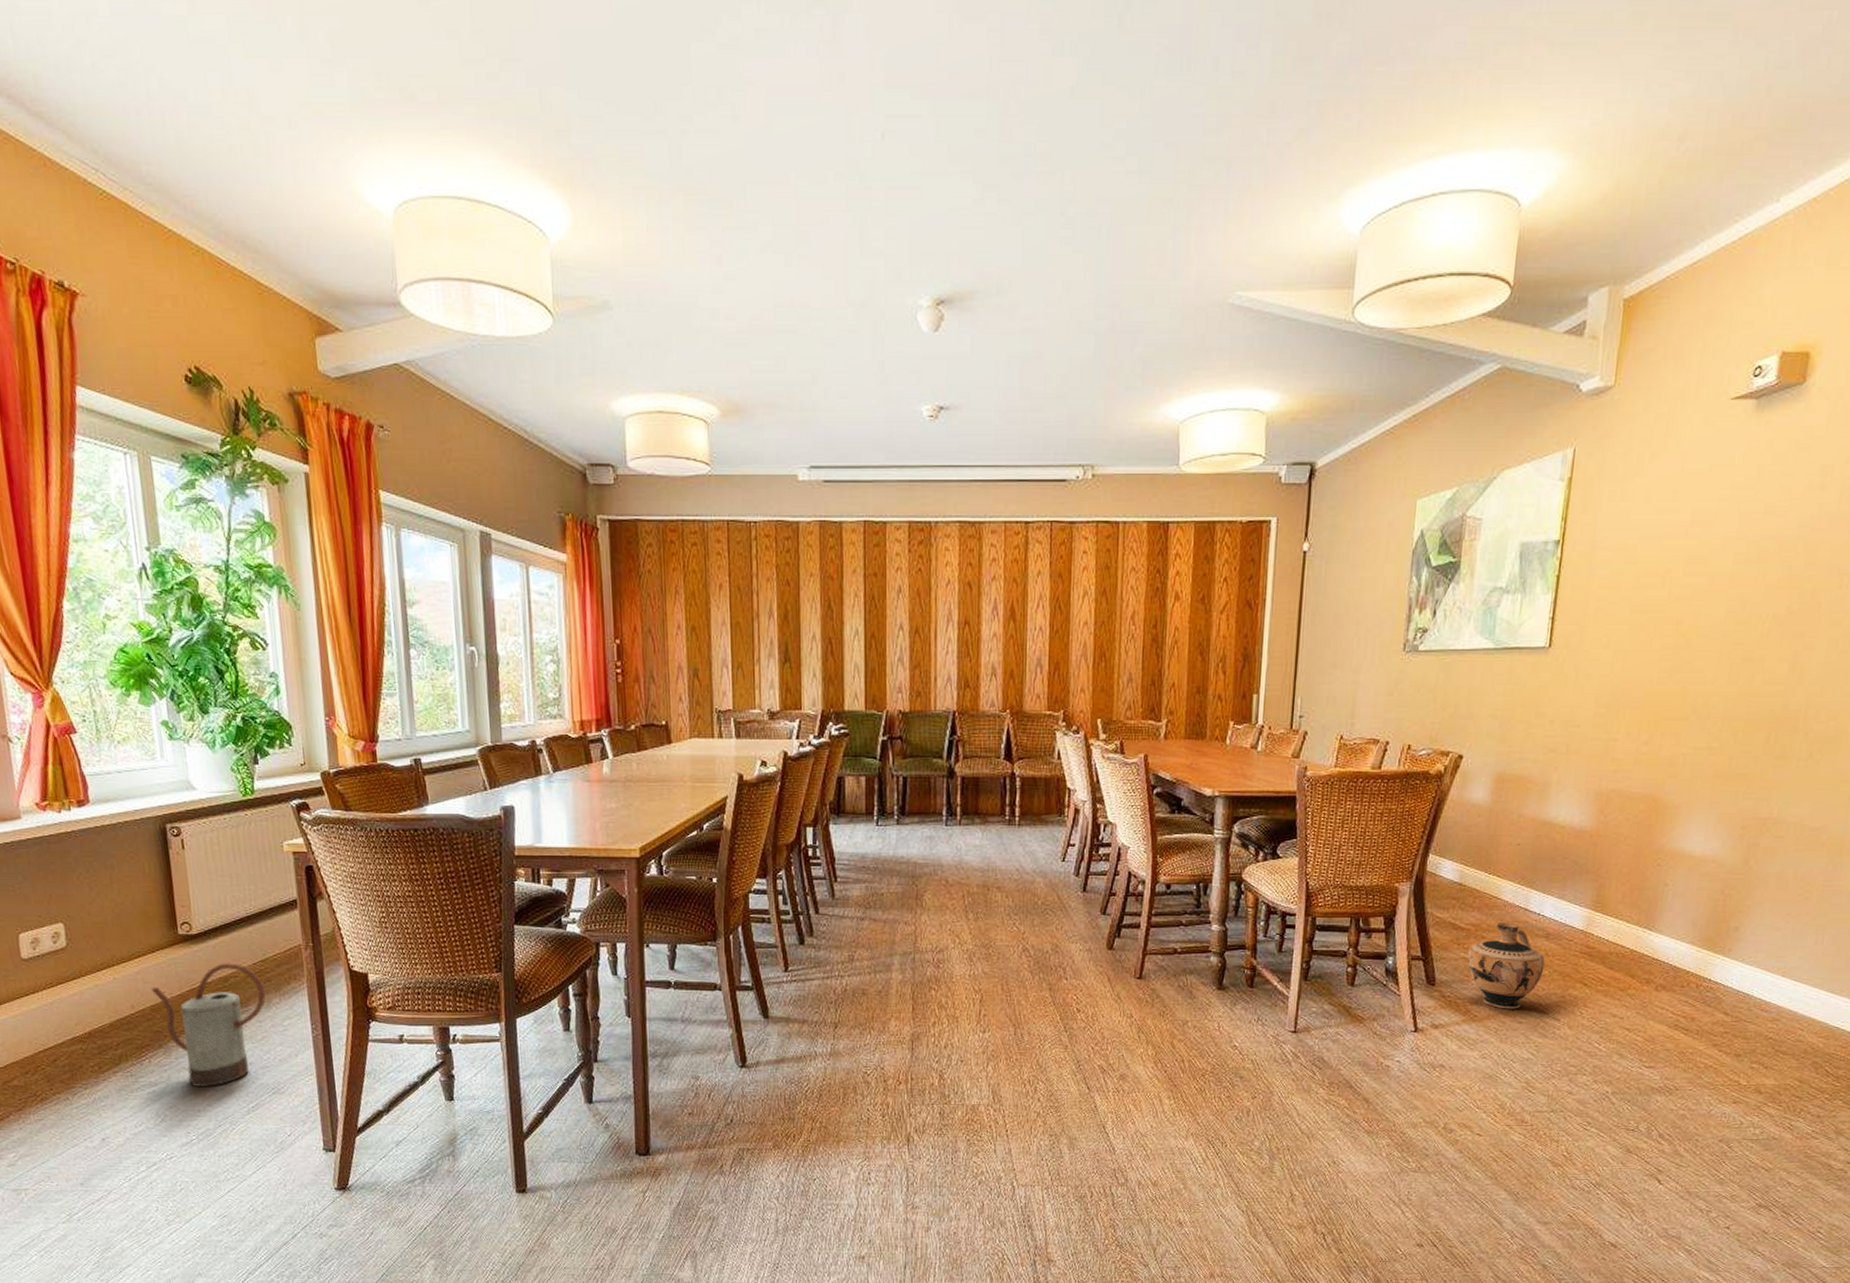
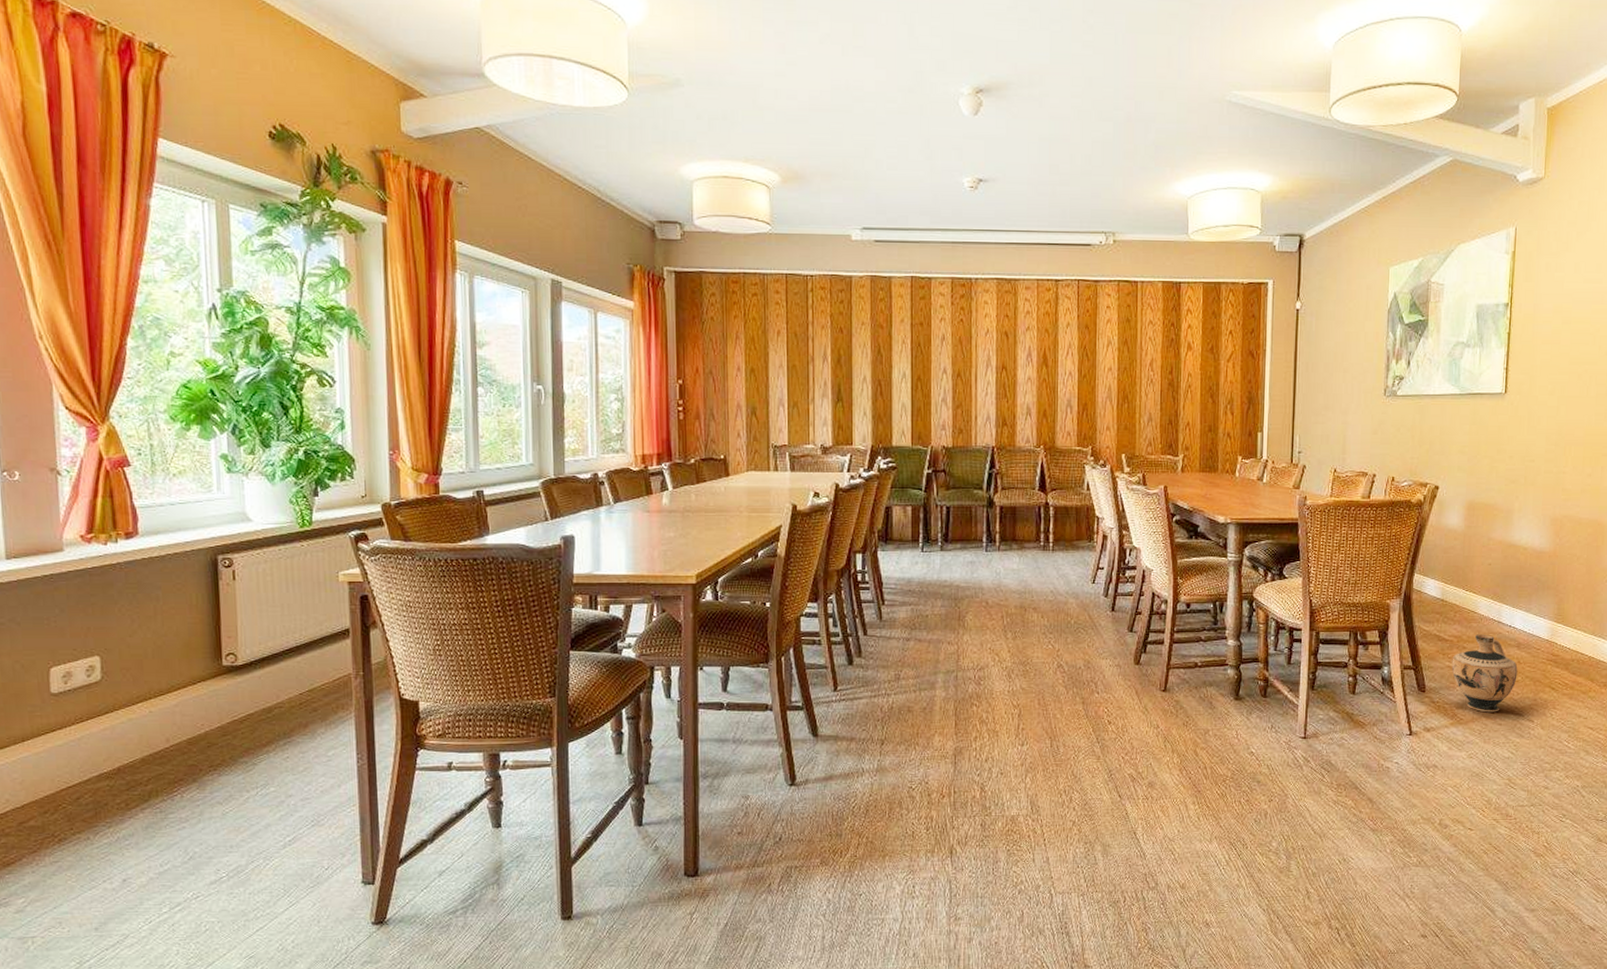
watering can: present [150,963,266,1087] -> none [188,694,311,821]

